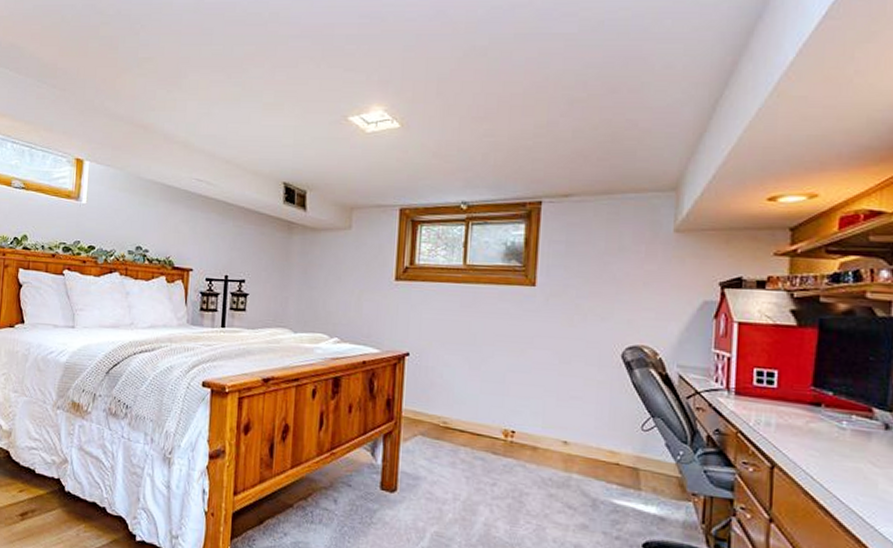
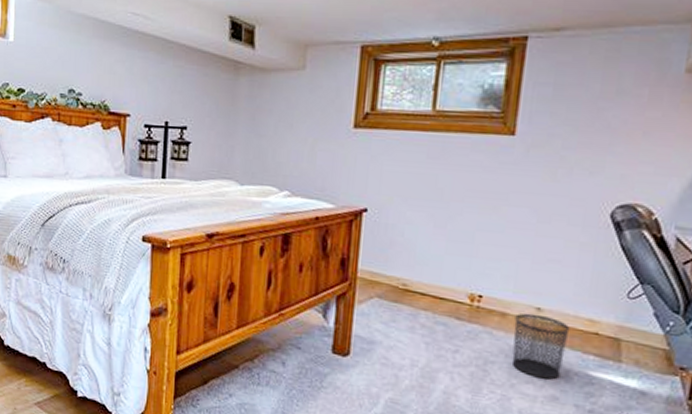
waste bin: none [544,446,594,509] -> present [511,313,570,380]

